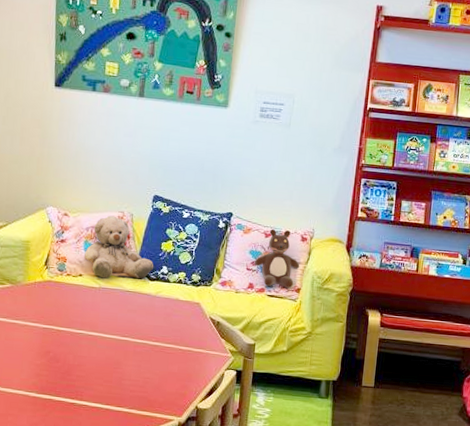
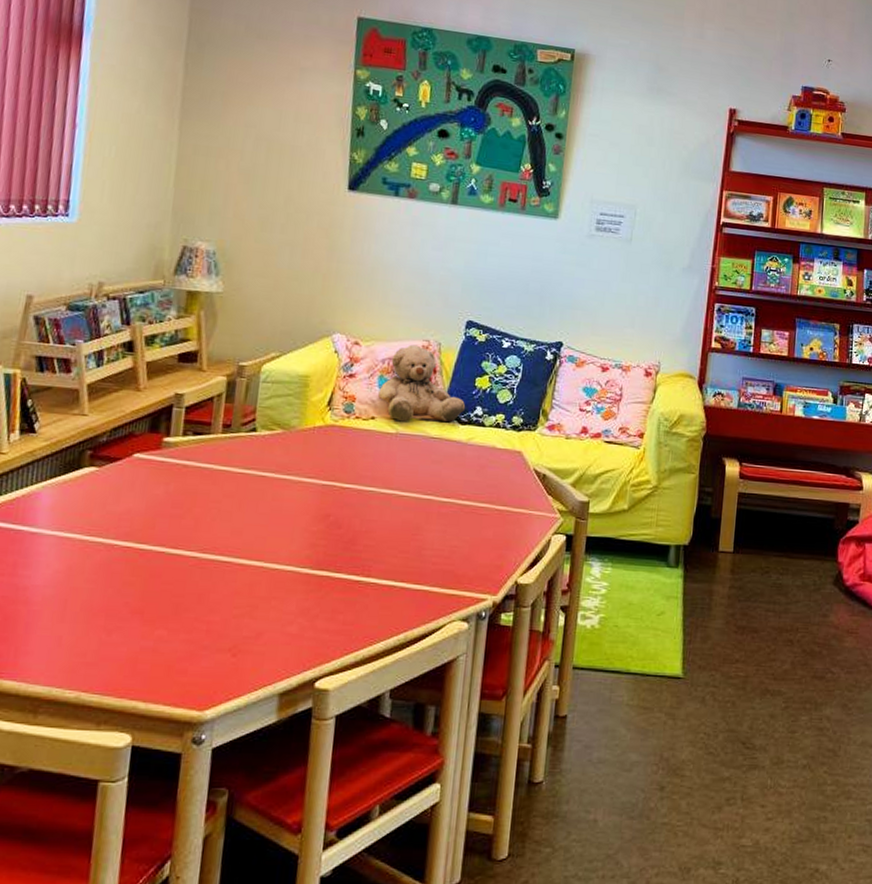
stuffed animal: present [254,229,300,288] -> none [588,361,644,432]

